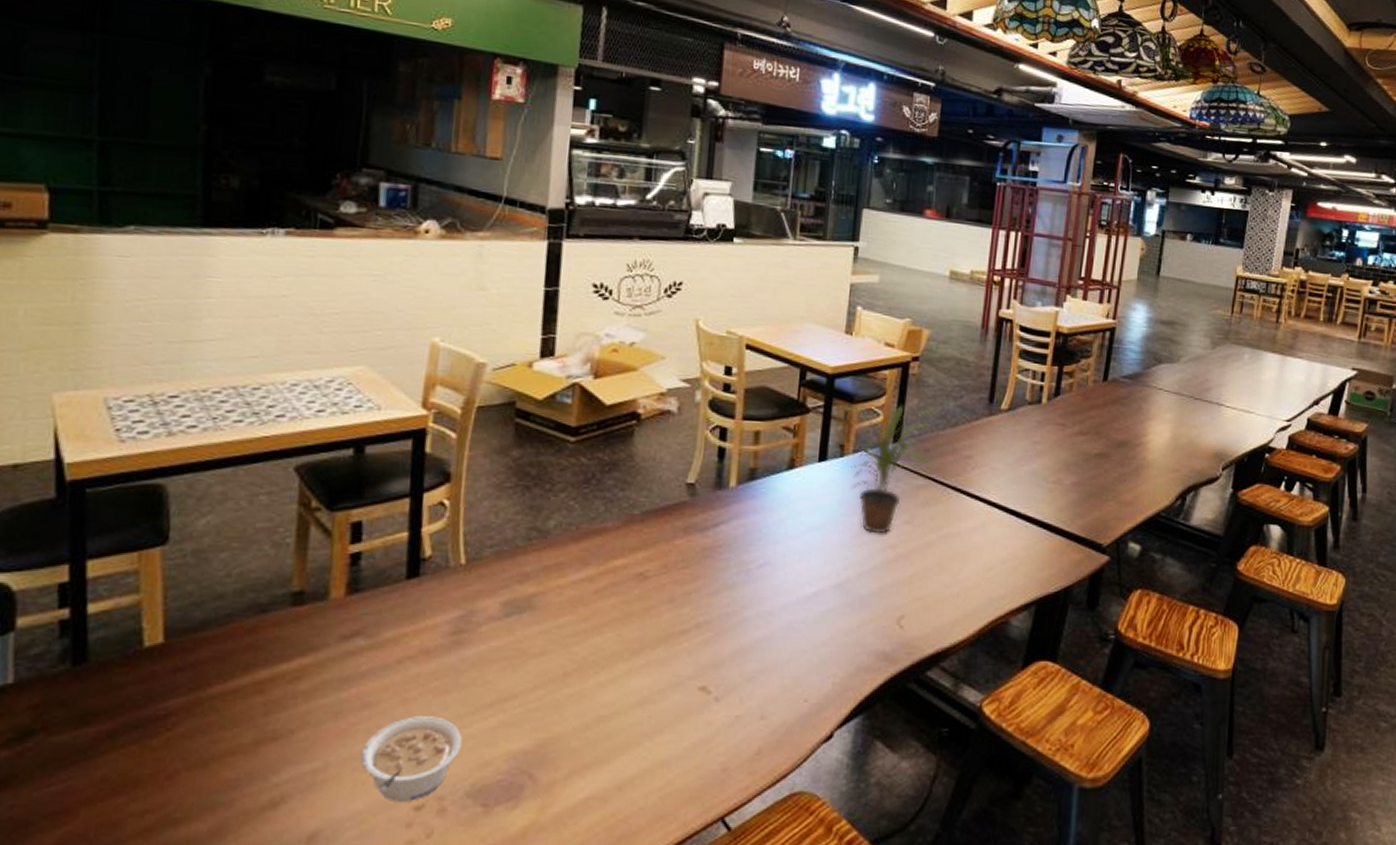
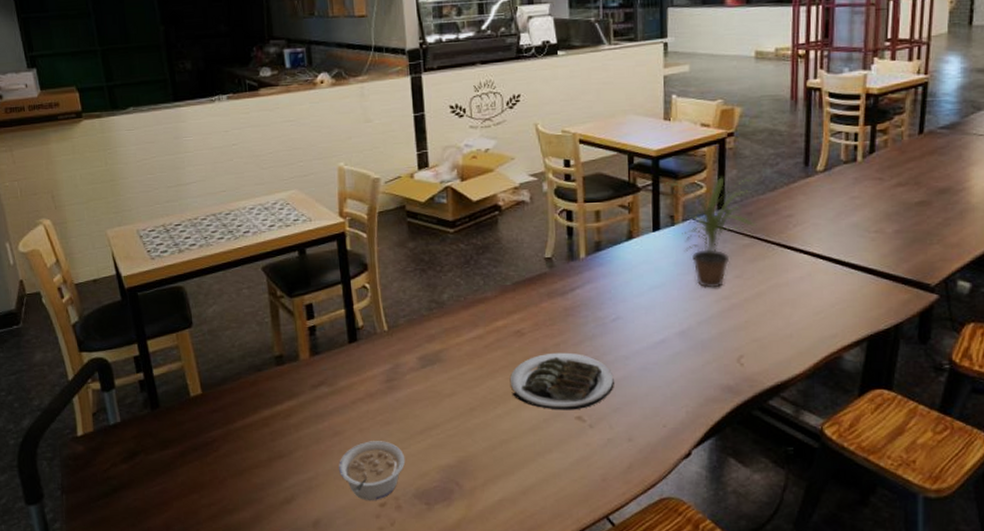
plate: none [621,603,752,678] -> present [509,352,614,410]

